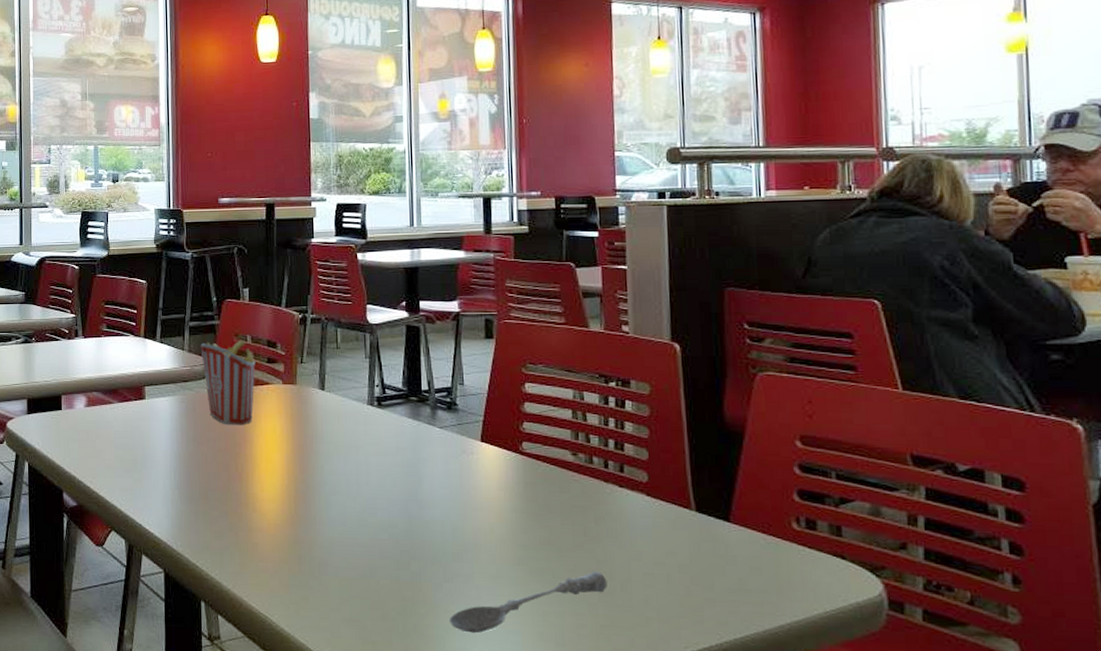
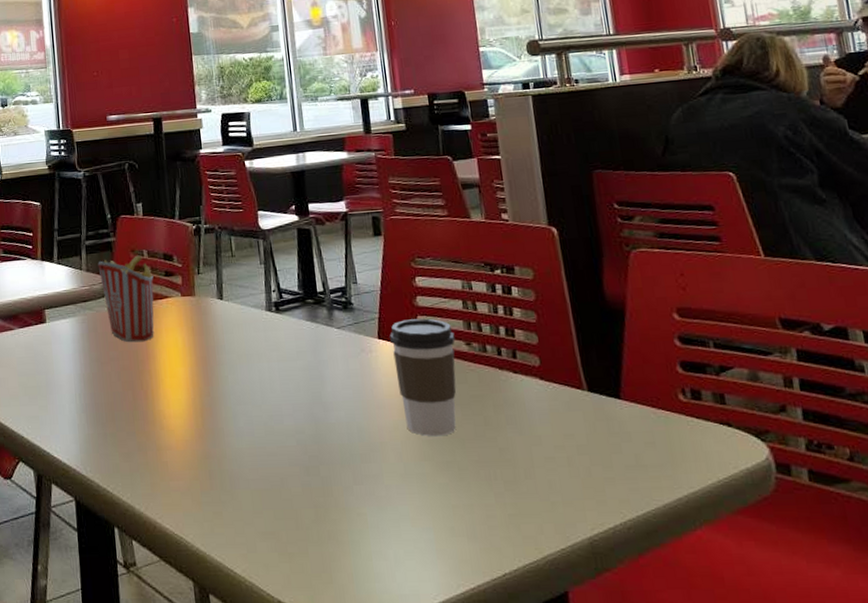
soupspoon: present [450,571,608,634] -> none [363,460,512,535]
coffee cup: none [493,425,561,543] -> present [390,318,457,437]

